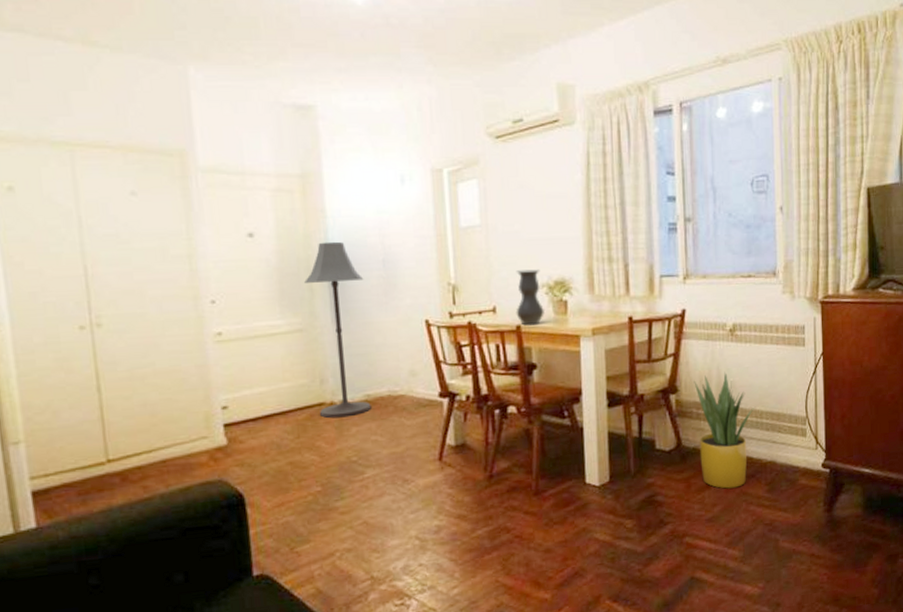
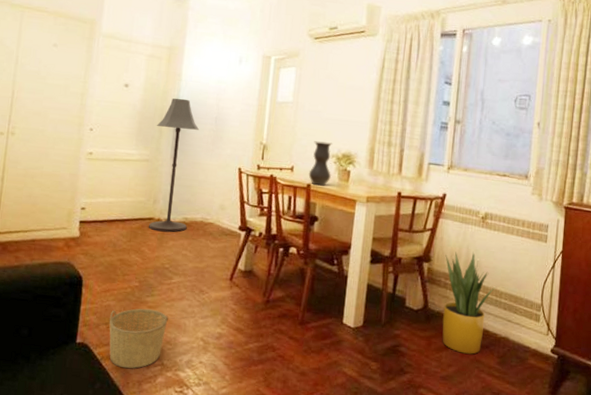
basket: none [291,515,369,594] -> present [109,308,168,369]

